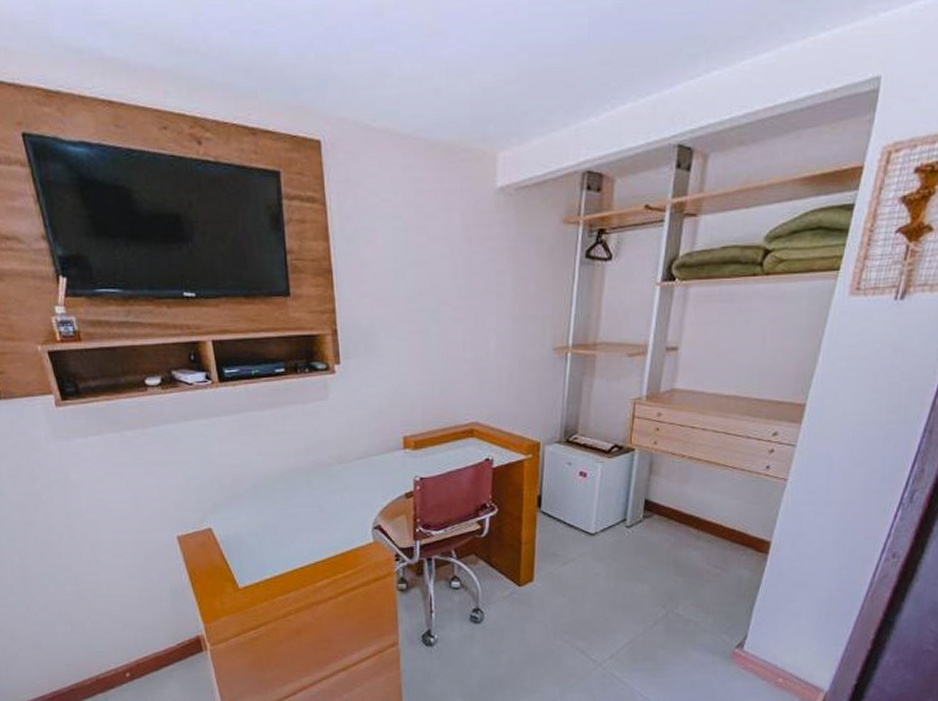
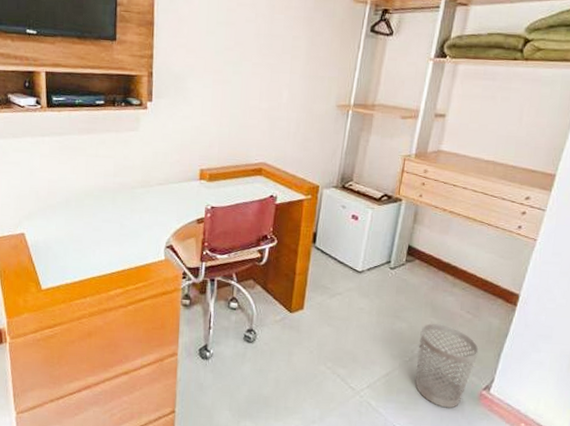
wastebasket: none [662,582,729,671] -> present [415,323,479,408]

